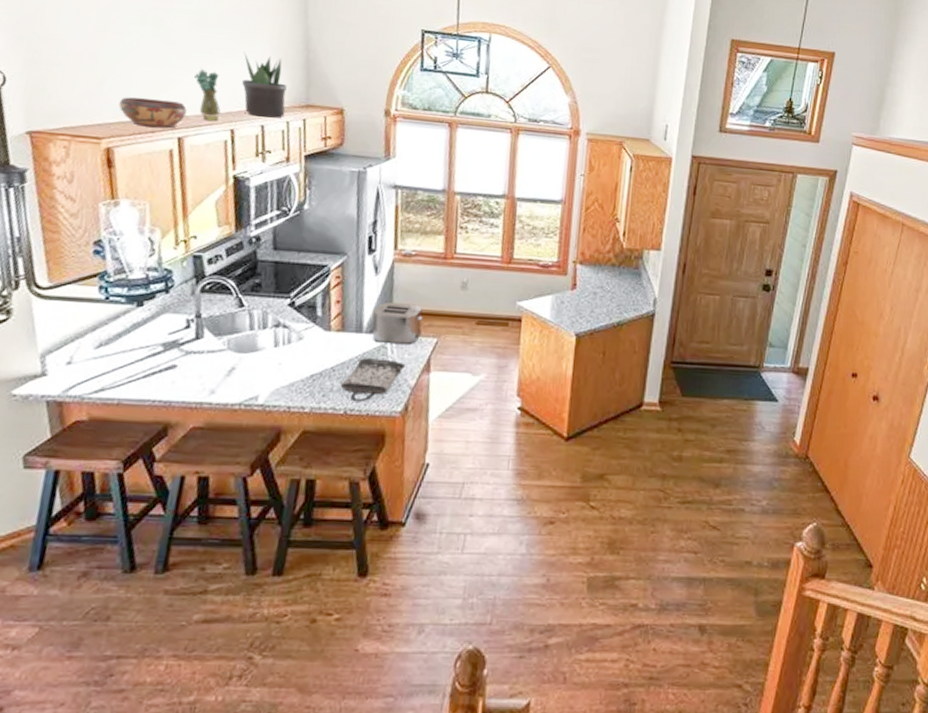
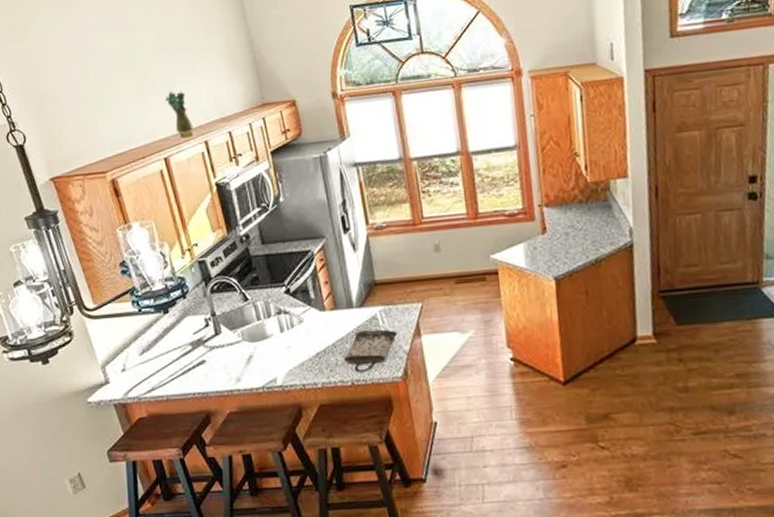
decorative bowl: present [118,97,187,129] -> none [112,126,166,155]
planter: present [242,51,287,118] -> none [200,65,246,125]
toaster: present [372,302,423,344] -> none [359,273,406,315]

